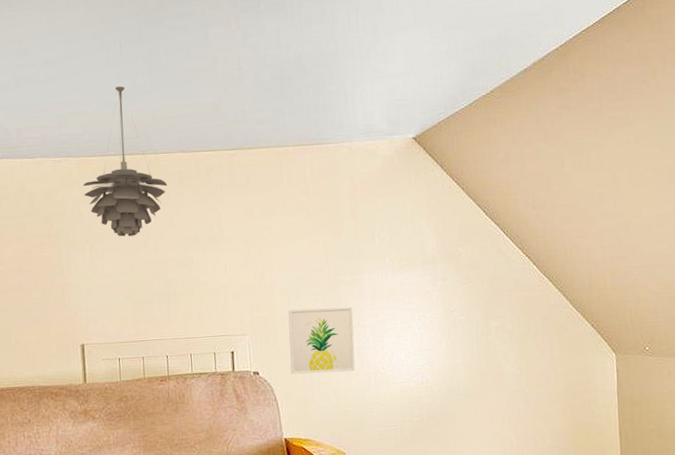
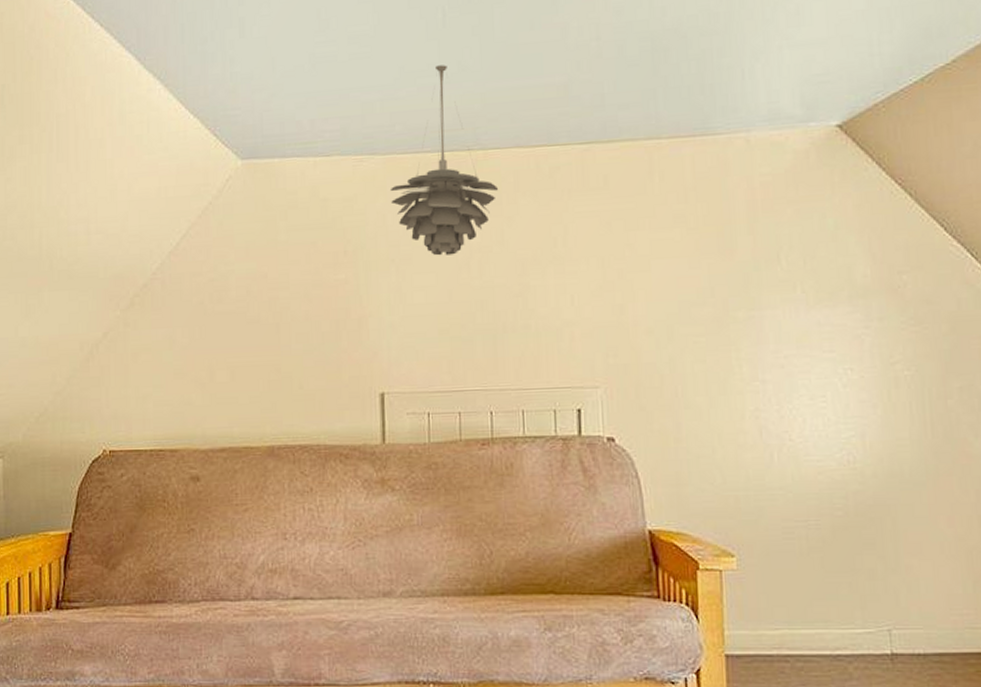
wall art: present [288,307,355,374] -> none [656,353,750,444]

